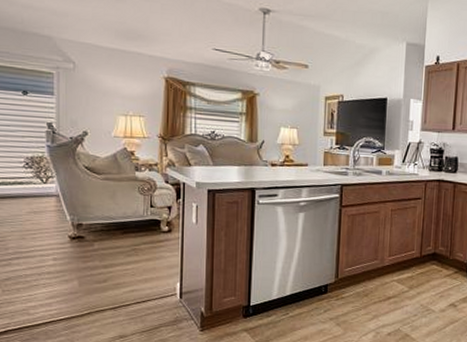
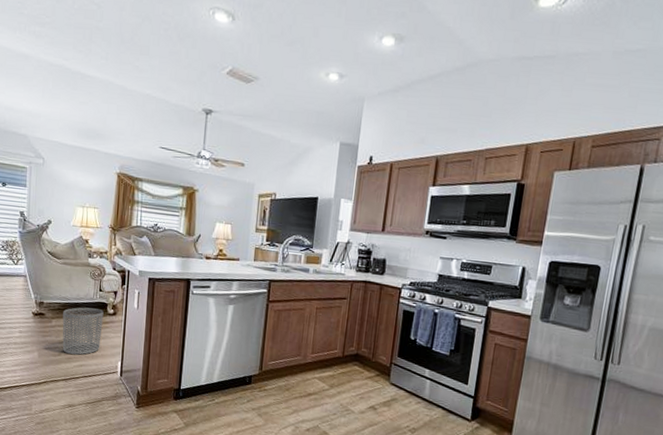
waste bin: none [107,226,157,279] -> present [62,307,104,355]

